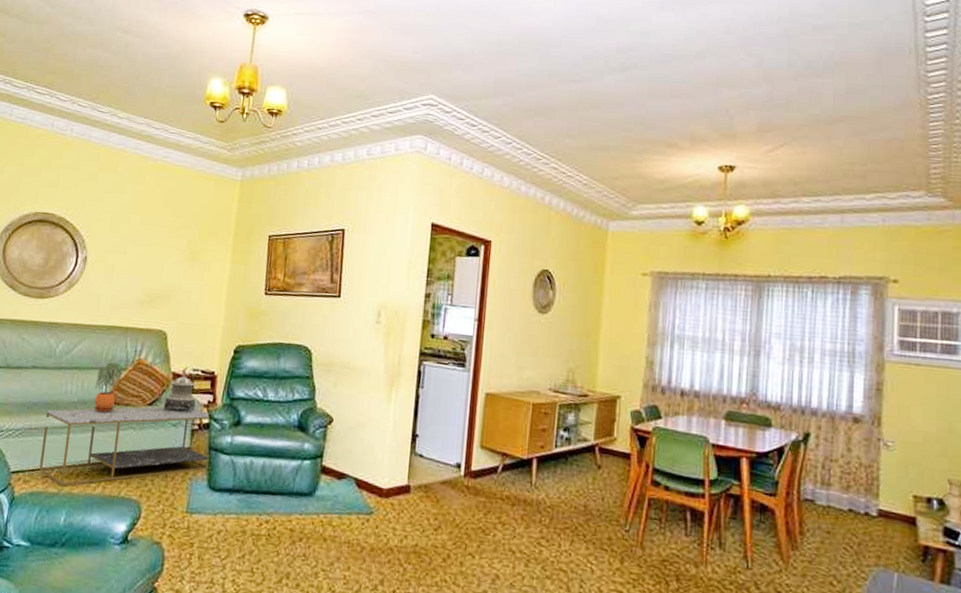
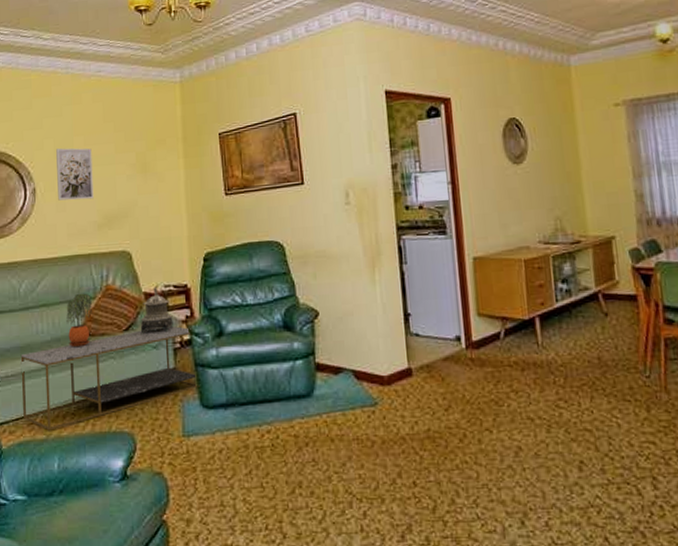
wall art: none [107,223,147,277] -> present [56,148,94,201]

